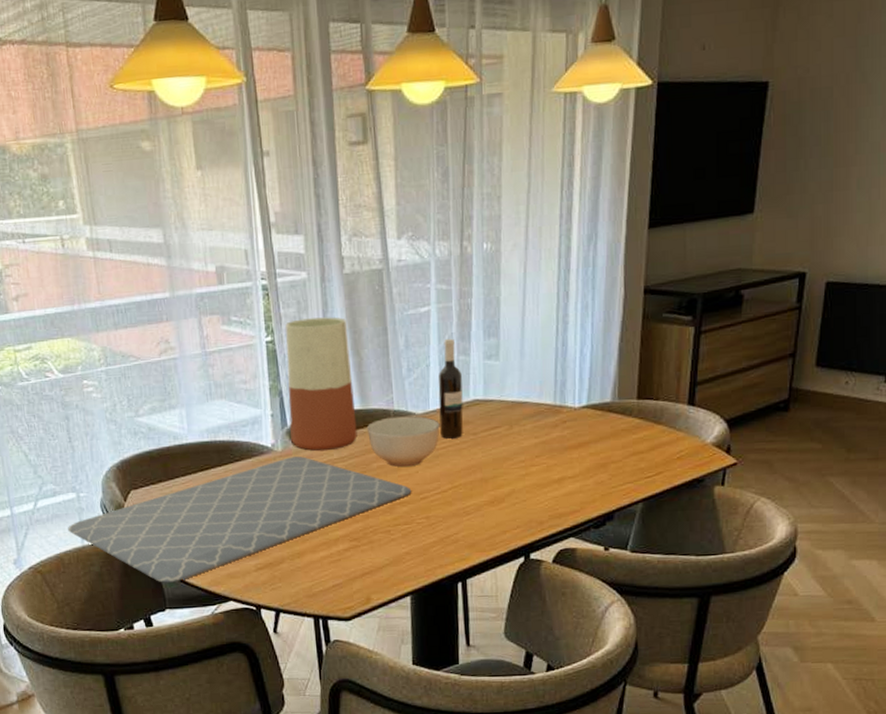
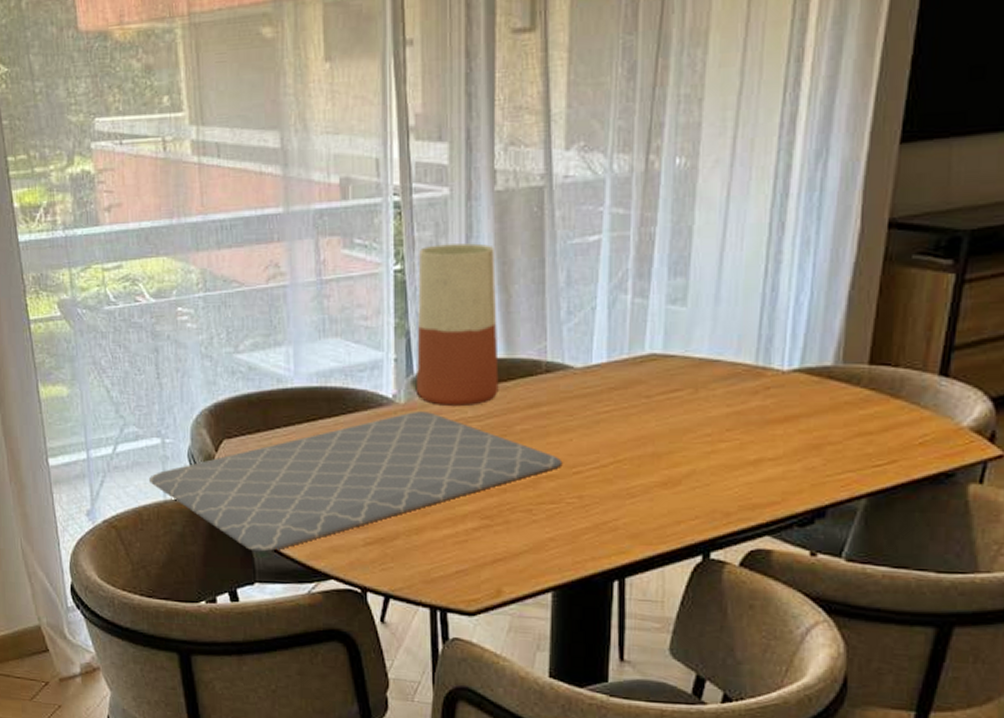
bowl: present [366,415,440,468] -> none [510,369,604,433]
wine bottle: present [438,338,464,439] -> none [604,275,636,401]

